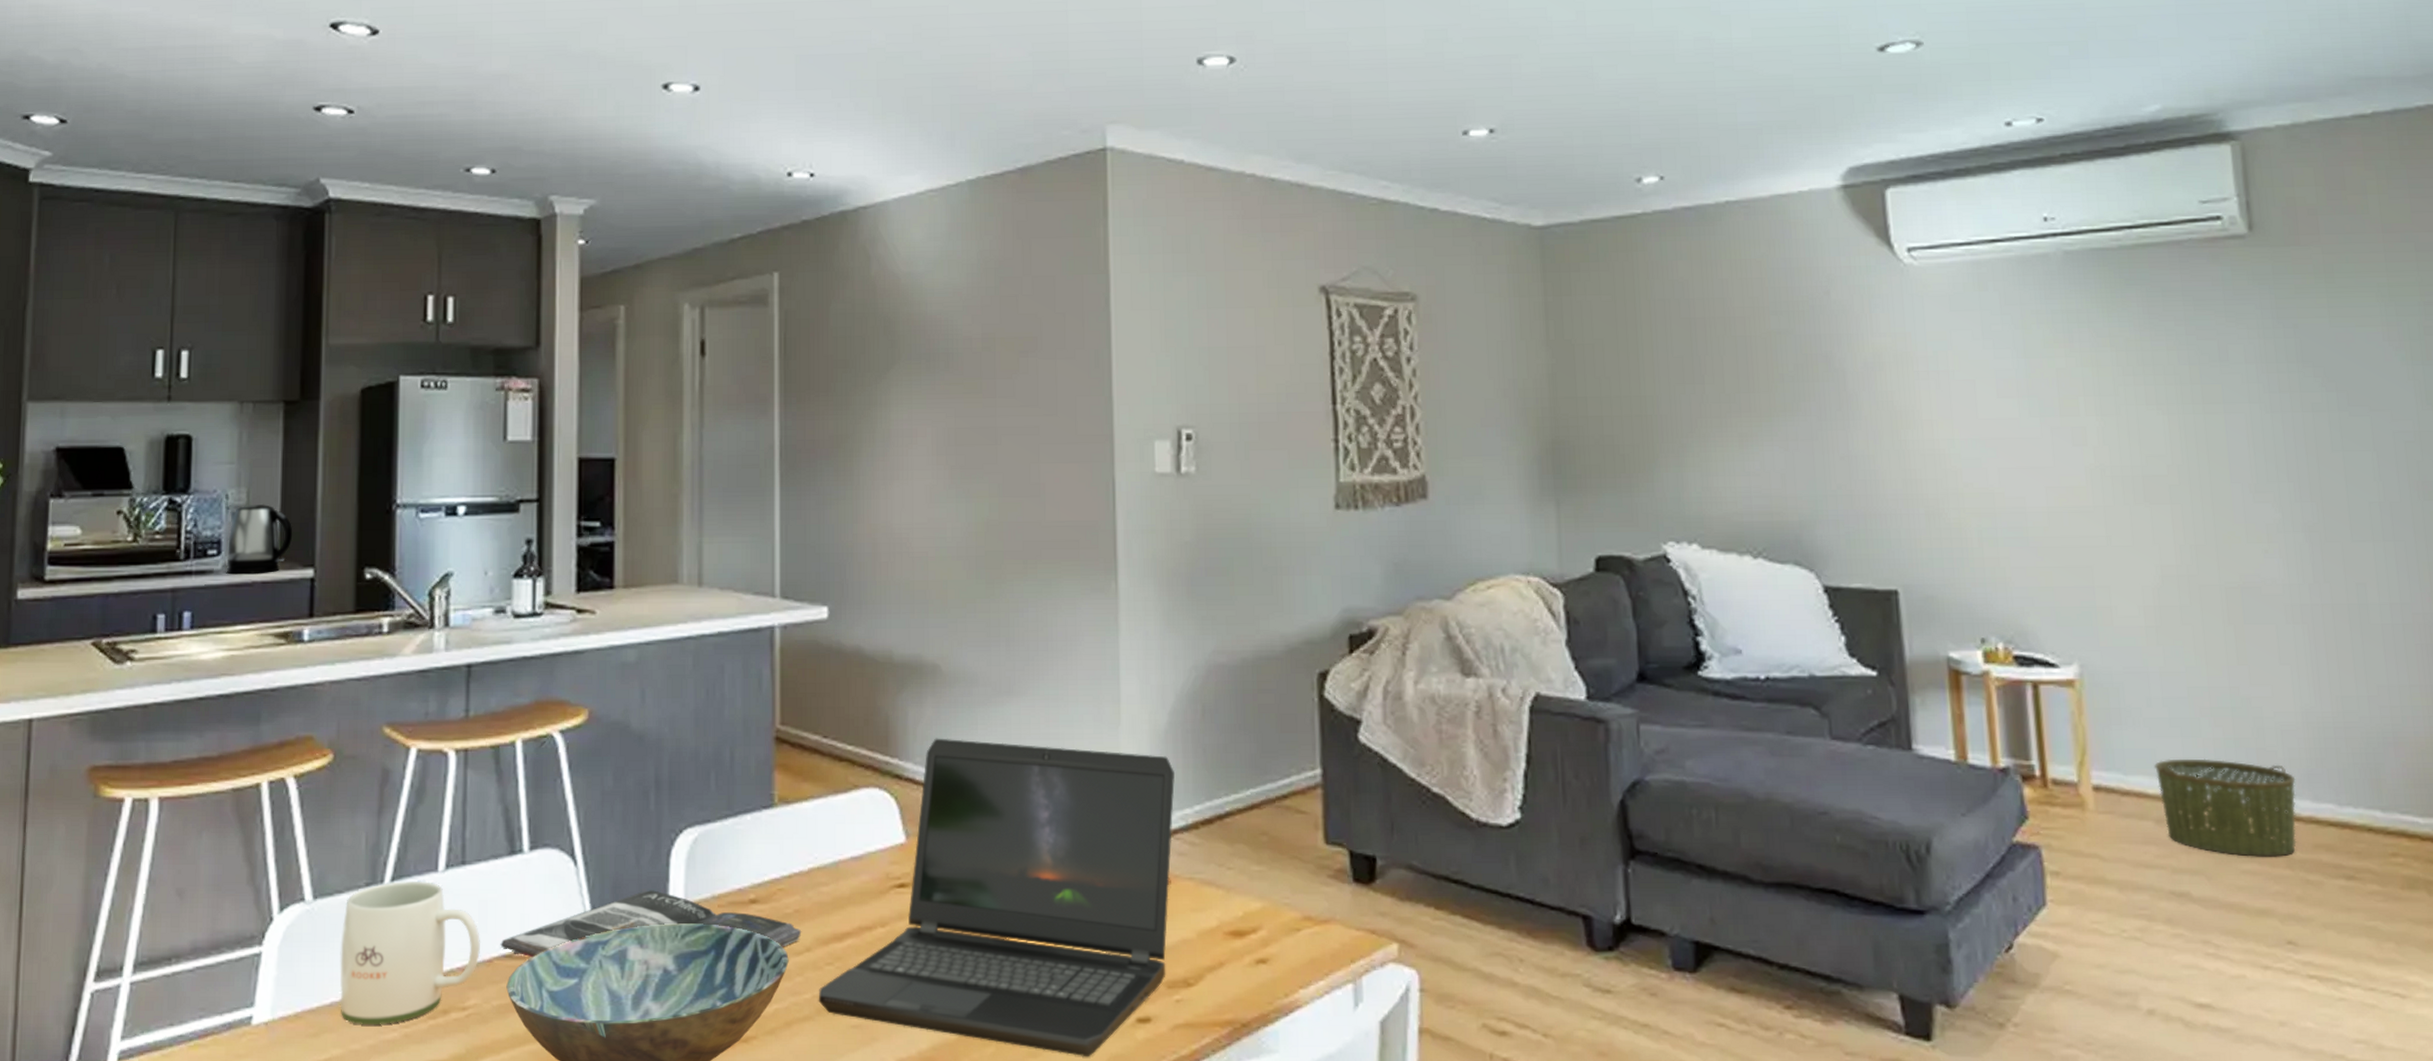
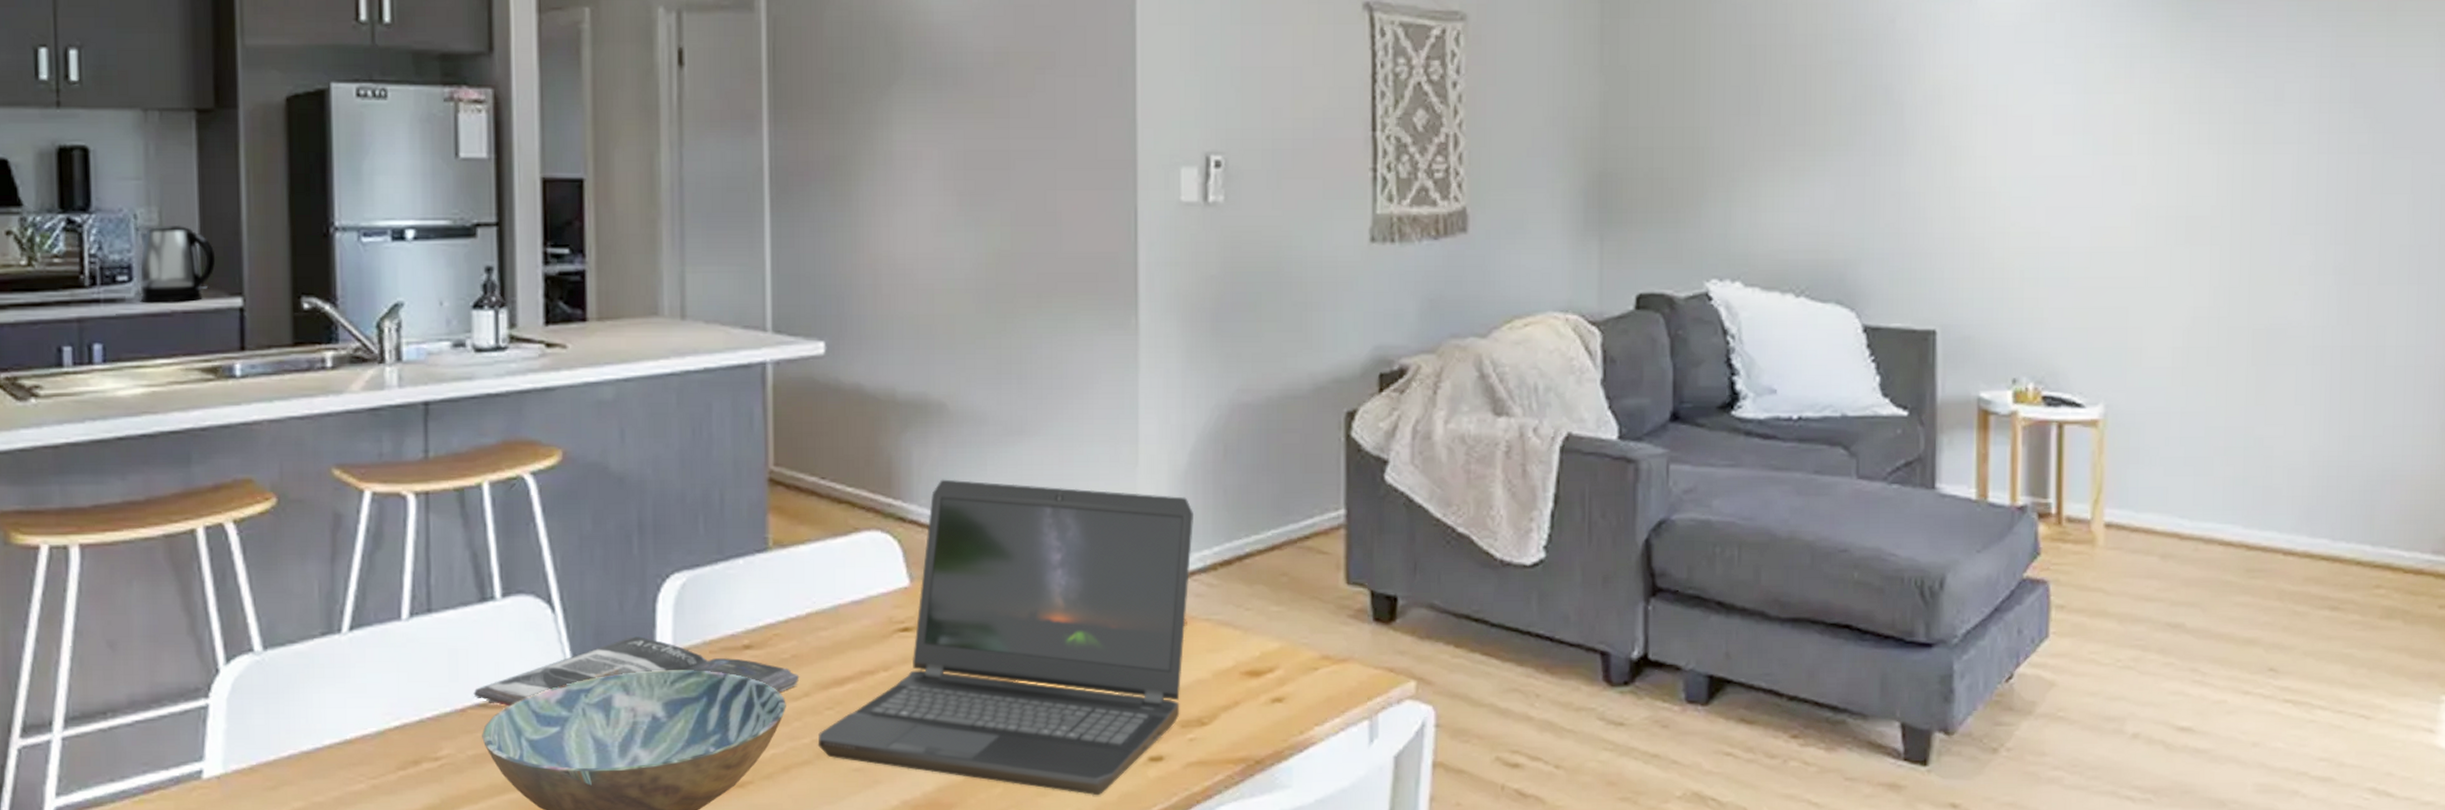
mug: present [339,880,481,1024] -> none [296,629,453,776]
basket: present [2153,758,2297,857] -> none [2164,496,2296,590]

